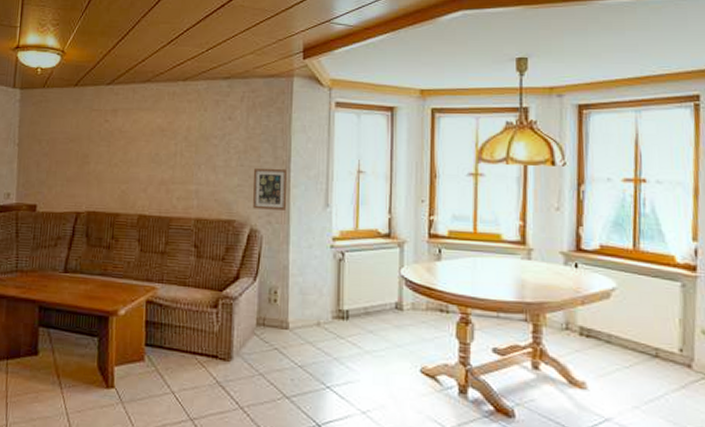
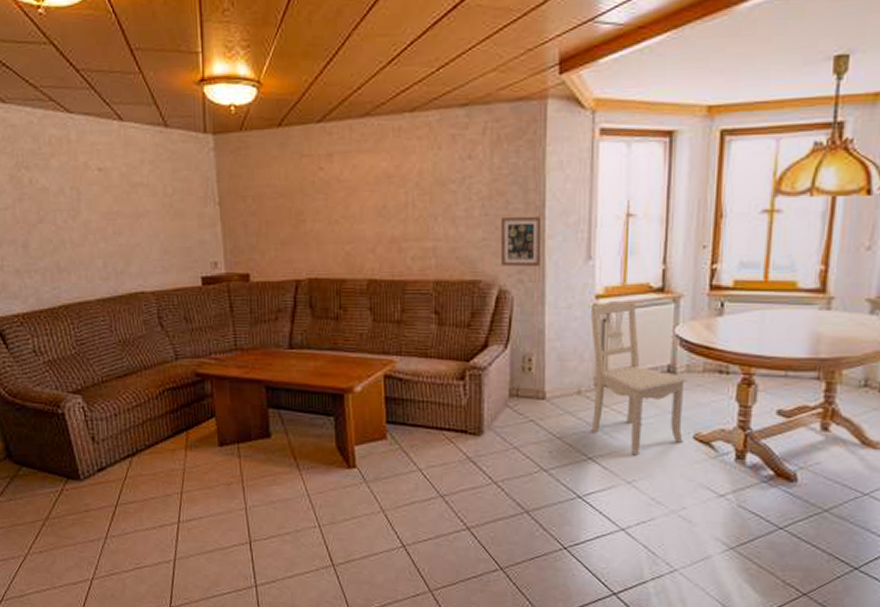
dining chair: none [328,243,413,387] -> present [590,301,687,456]

